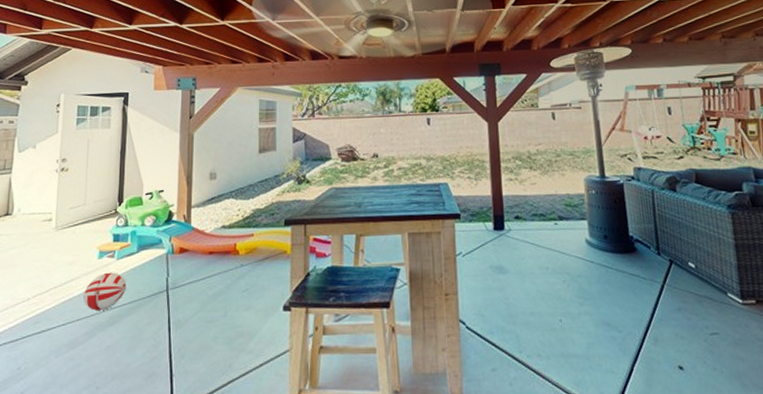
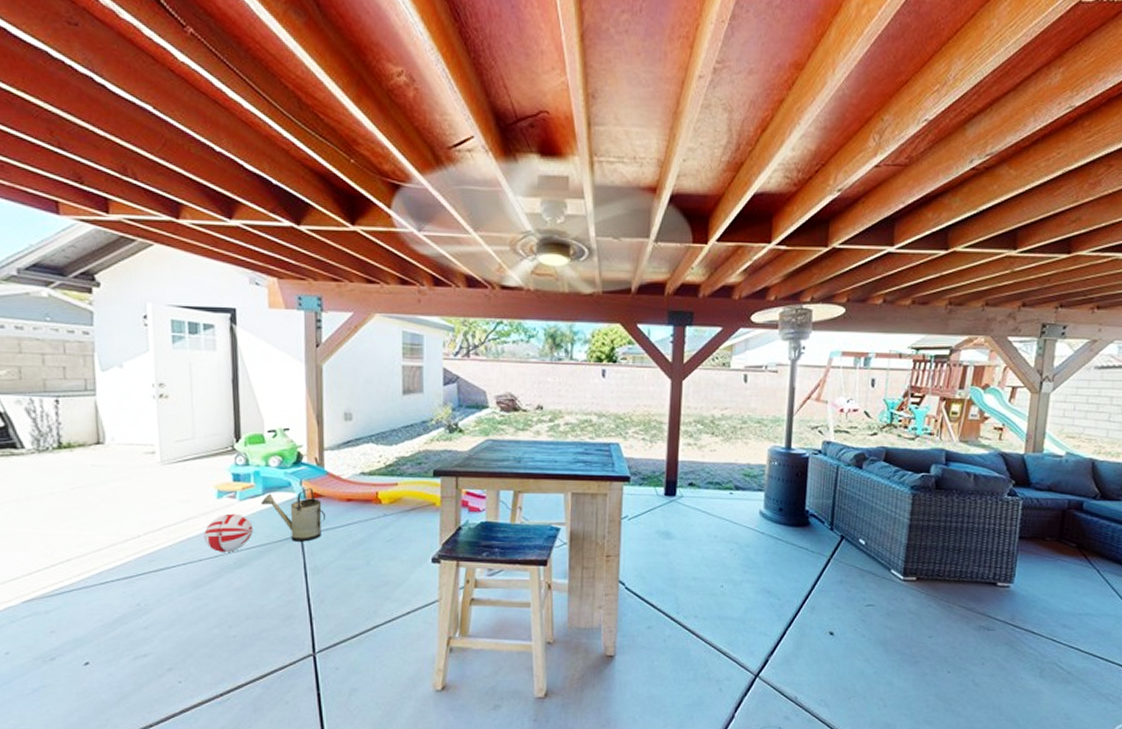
watering can: none [135,244,189,297] -> present [261,488,325,542]

